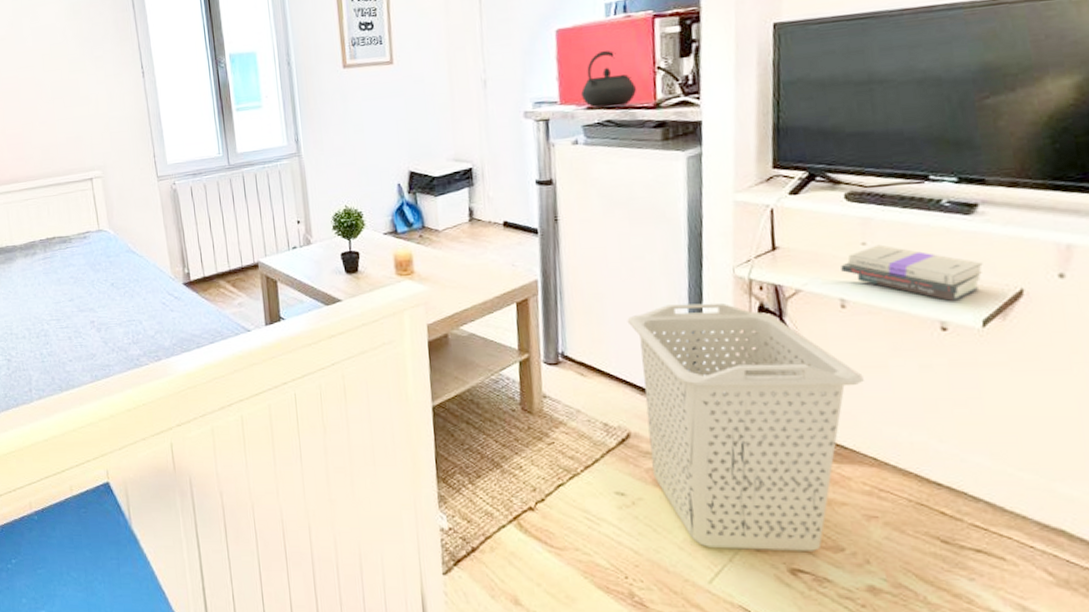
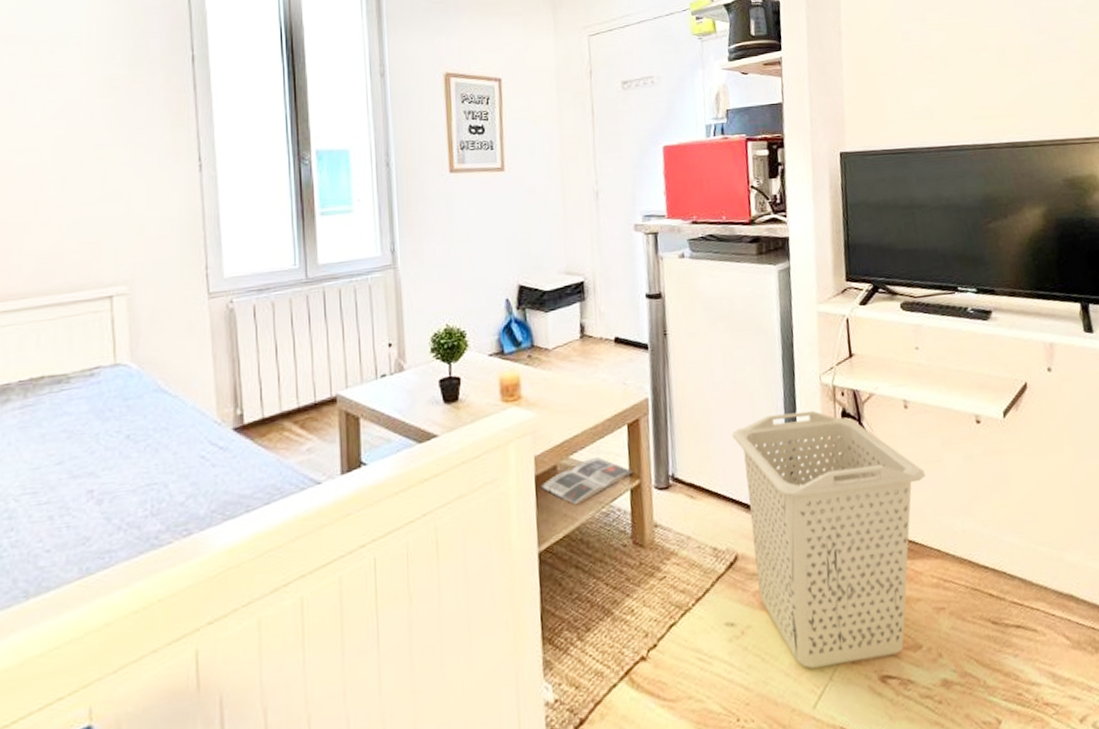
magazine: none [432,329,522,370] -> present [540,456,633,506]
kettle: present [580,51,637,109] -> none [685,169,735,223]
books: present [841,244,983,302] -> none [902,348,999,397]

